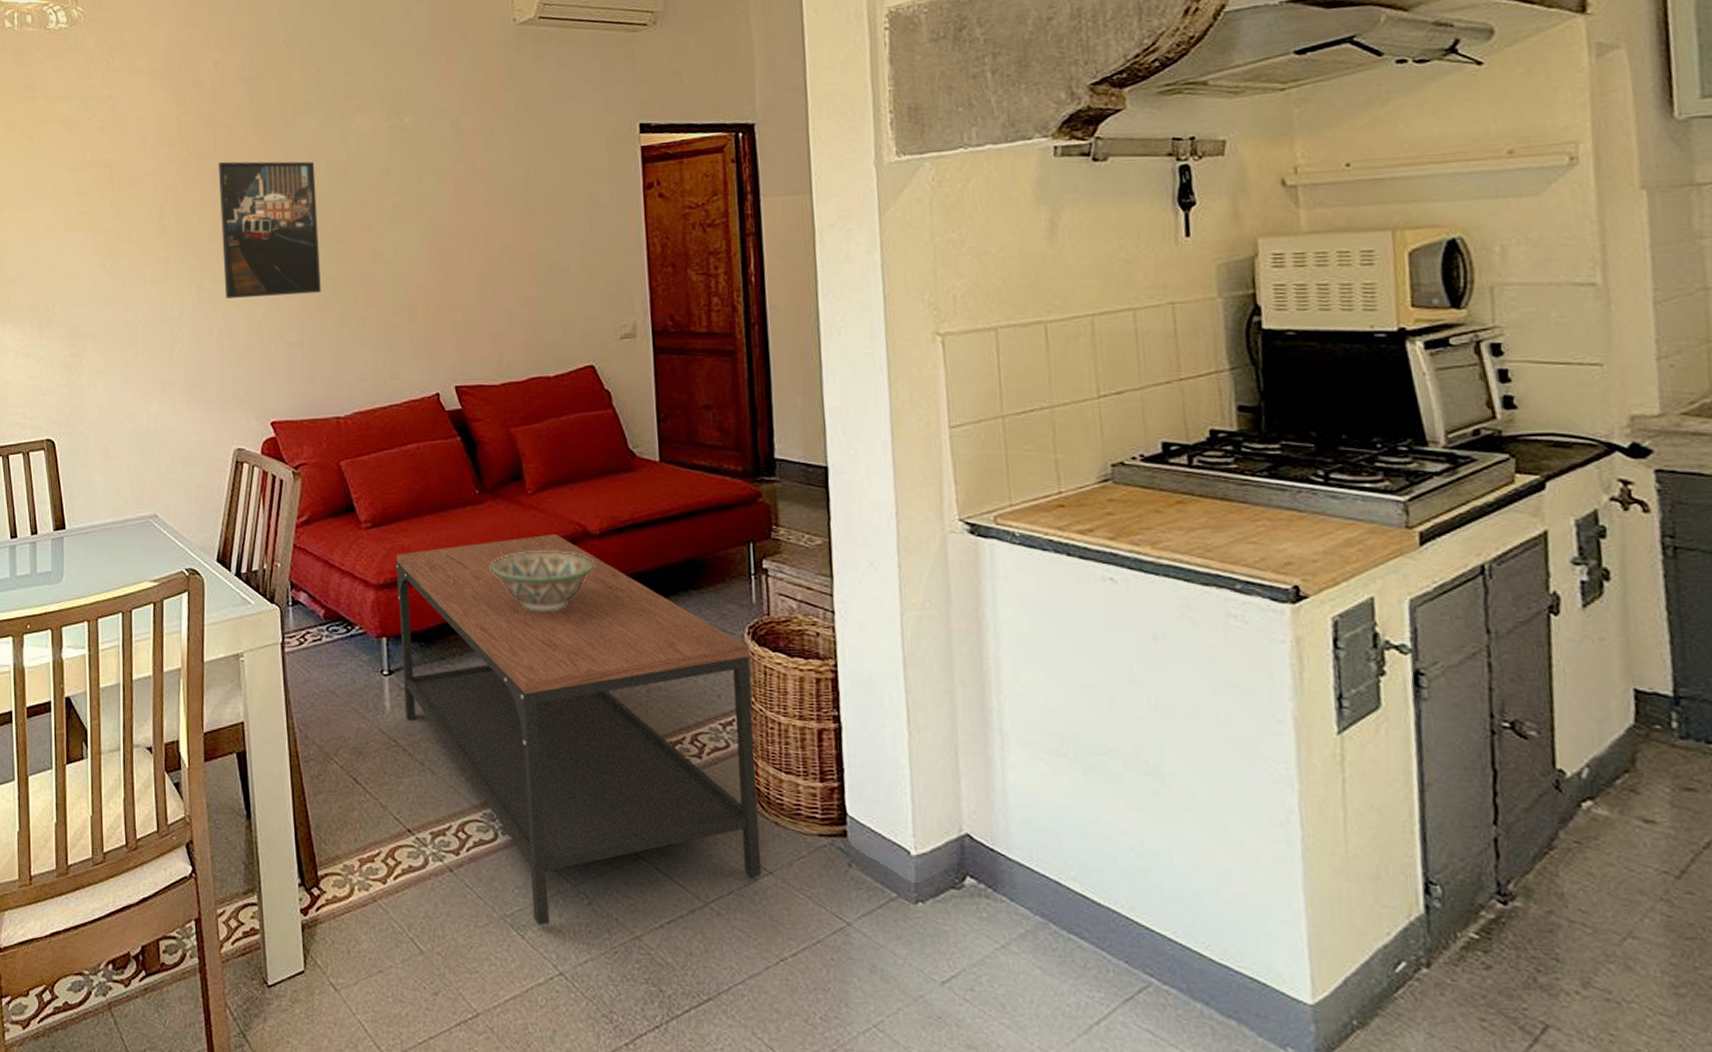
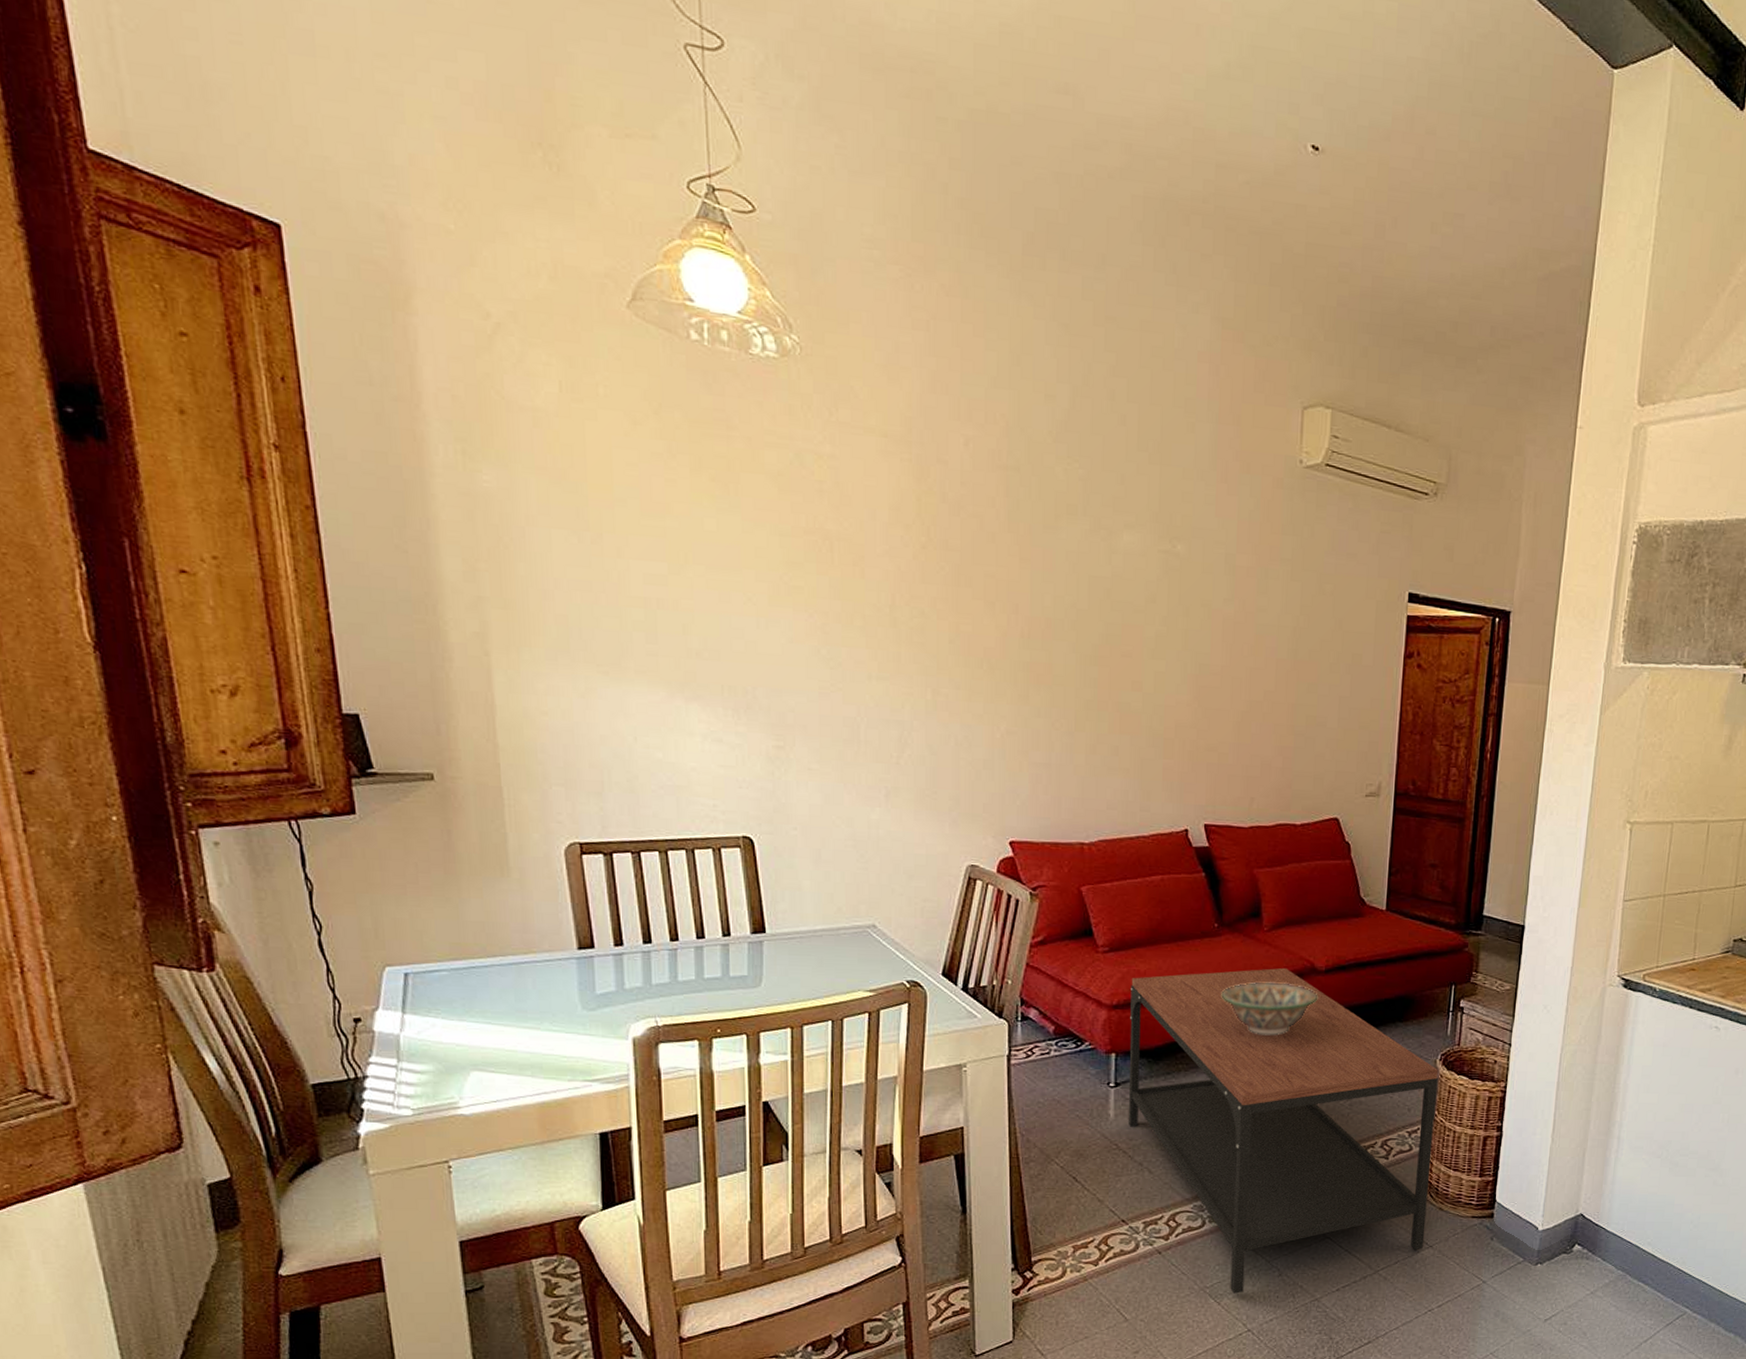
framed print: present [219,161,321,298] -> none [964,556,1075,715]

